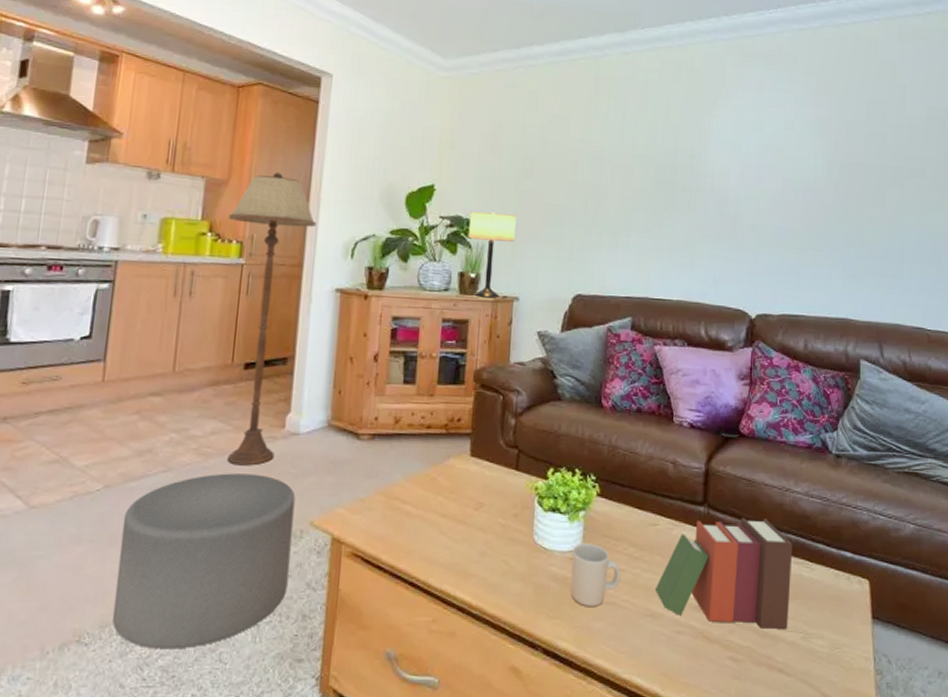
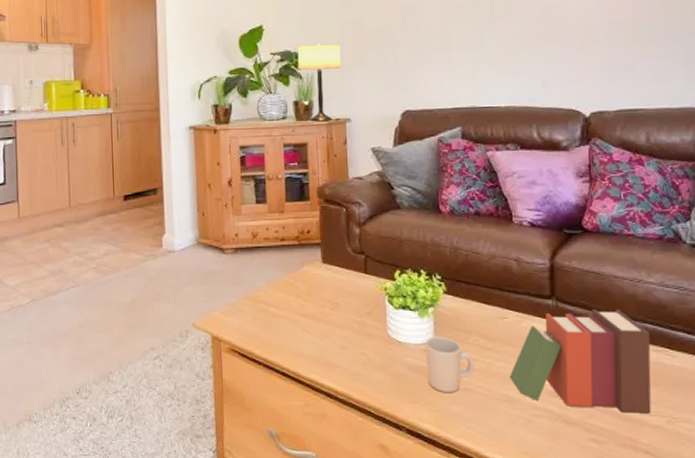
pouf: present [112,473,296,649] -> none [48,286,181,427]
floor lamp: present [227,172,316,466] -> none [95,32,166,280]

